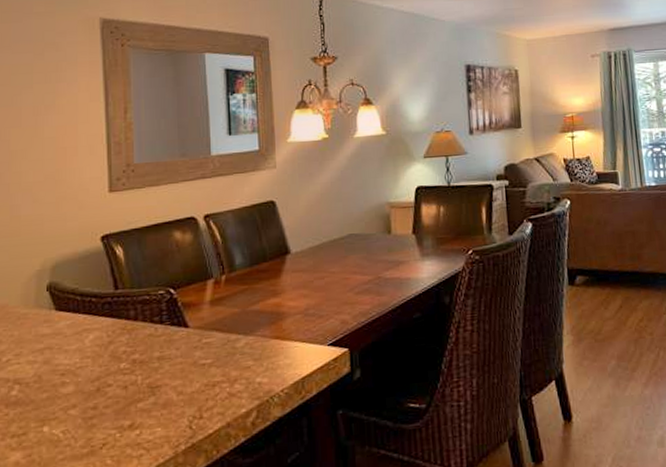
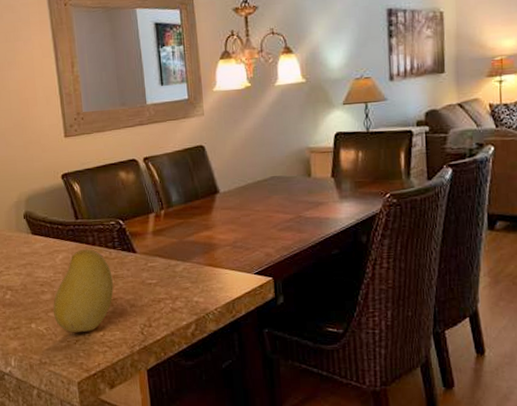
fruit: none [76,325,157,435] -> present [53,249,114,333]

